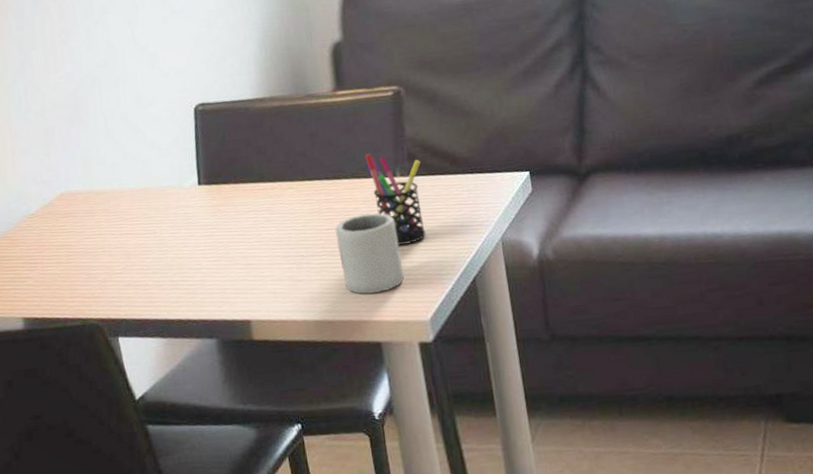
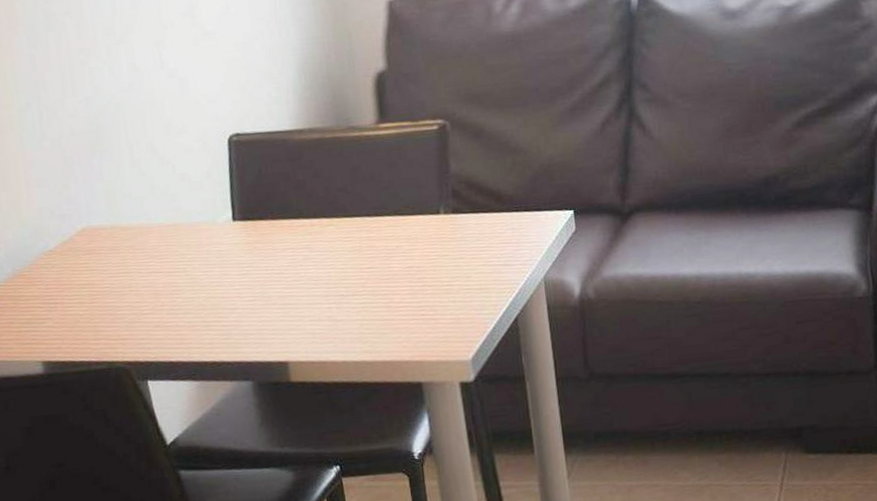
cup: present [335,213,405,294] -> none [376,251,447,334]
pen holder: present [365,153,426,245] -> none [408,189,469,284]

